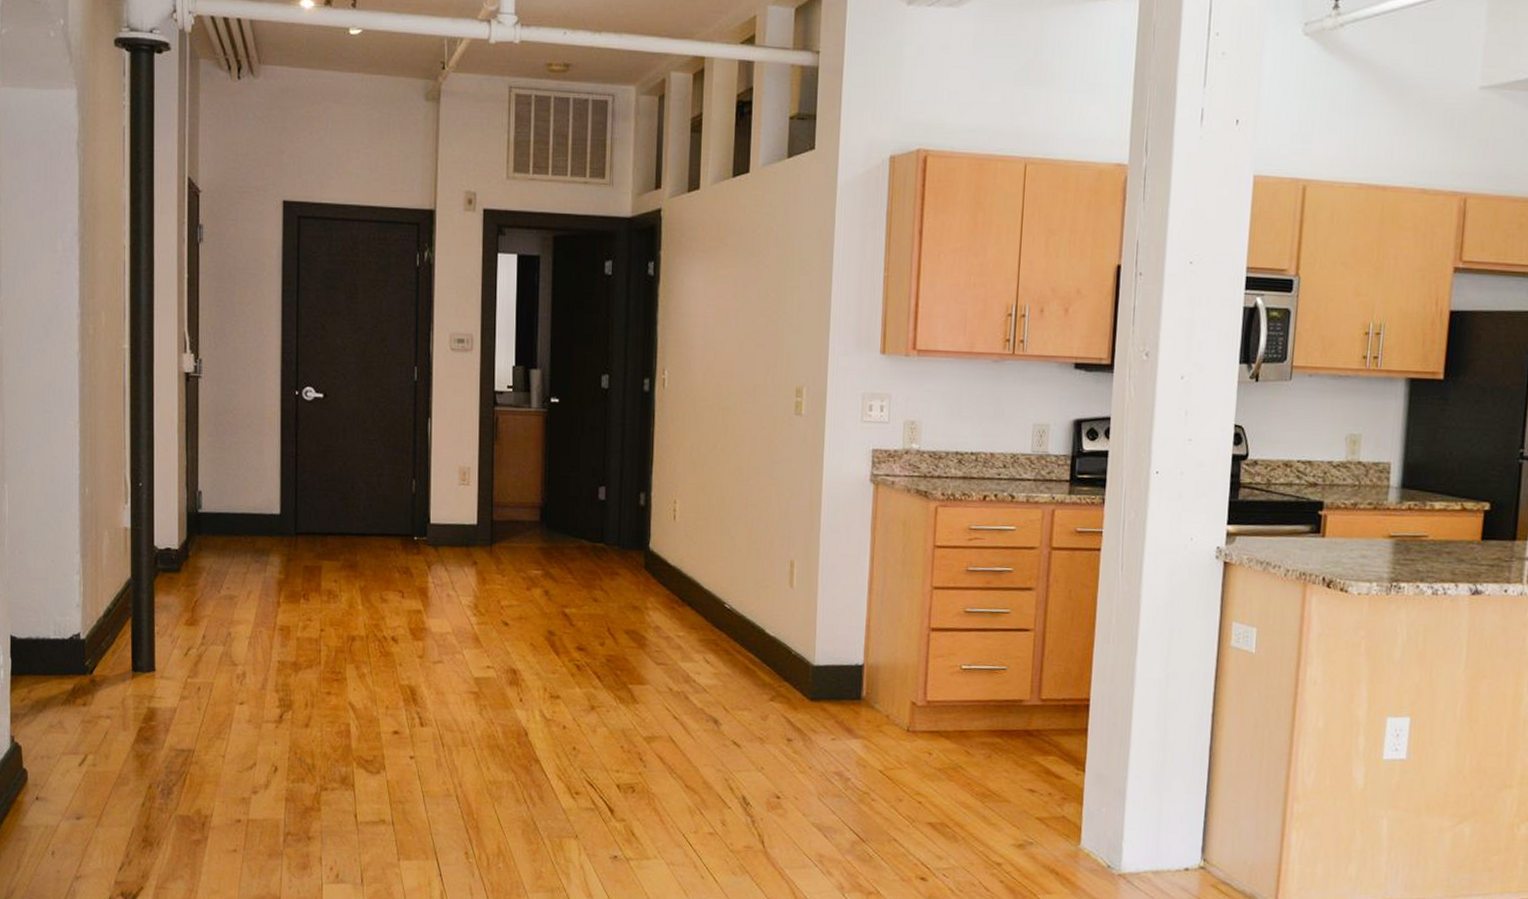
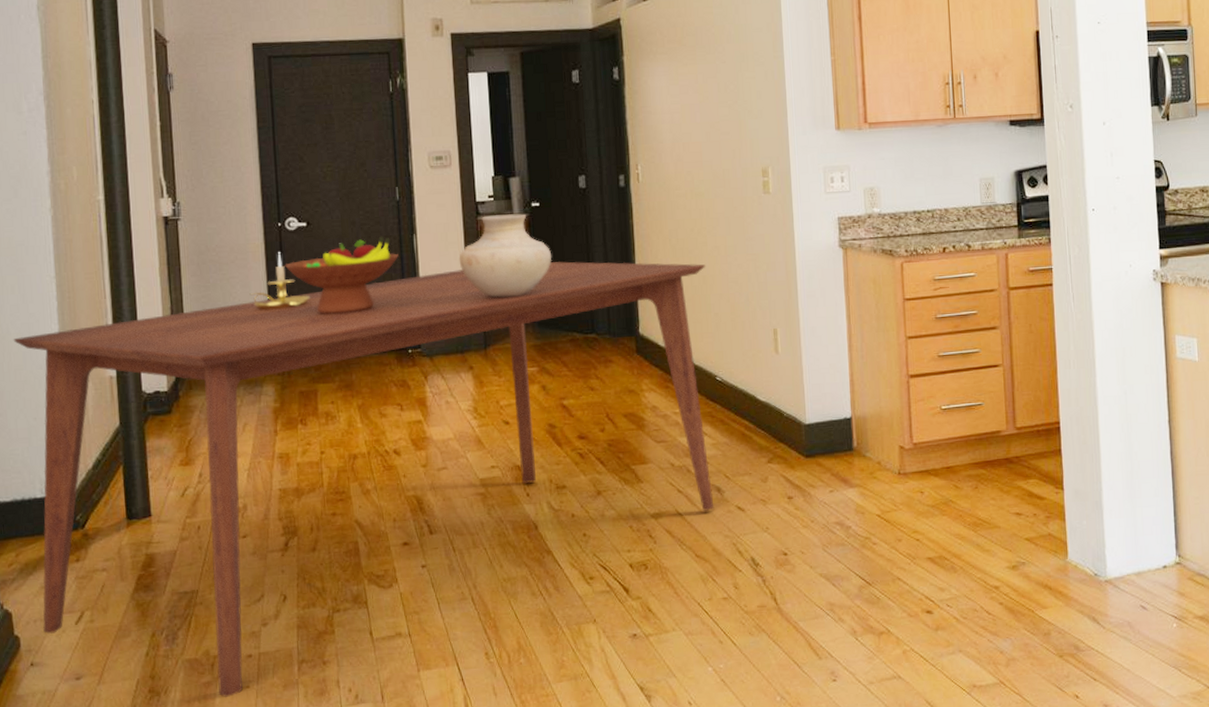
dining table: none [36,460,726,857] -> present [13,261,714,697]
candle holder: none [263,421,321,480] -> present [249,252,310,311]
fruit bowl: none [299,416,412,492] -> present [285,236,399,314]
vase: none [472,407,567,495] -> present [459,214,552,297]

